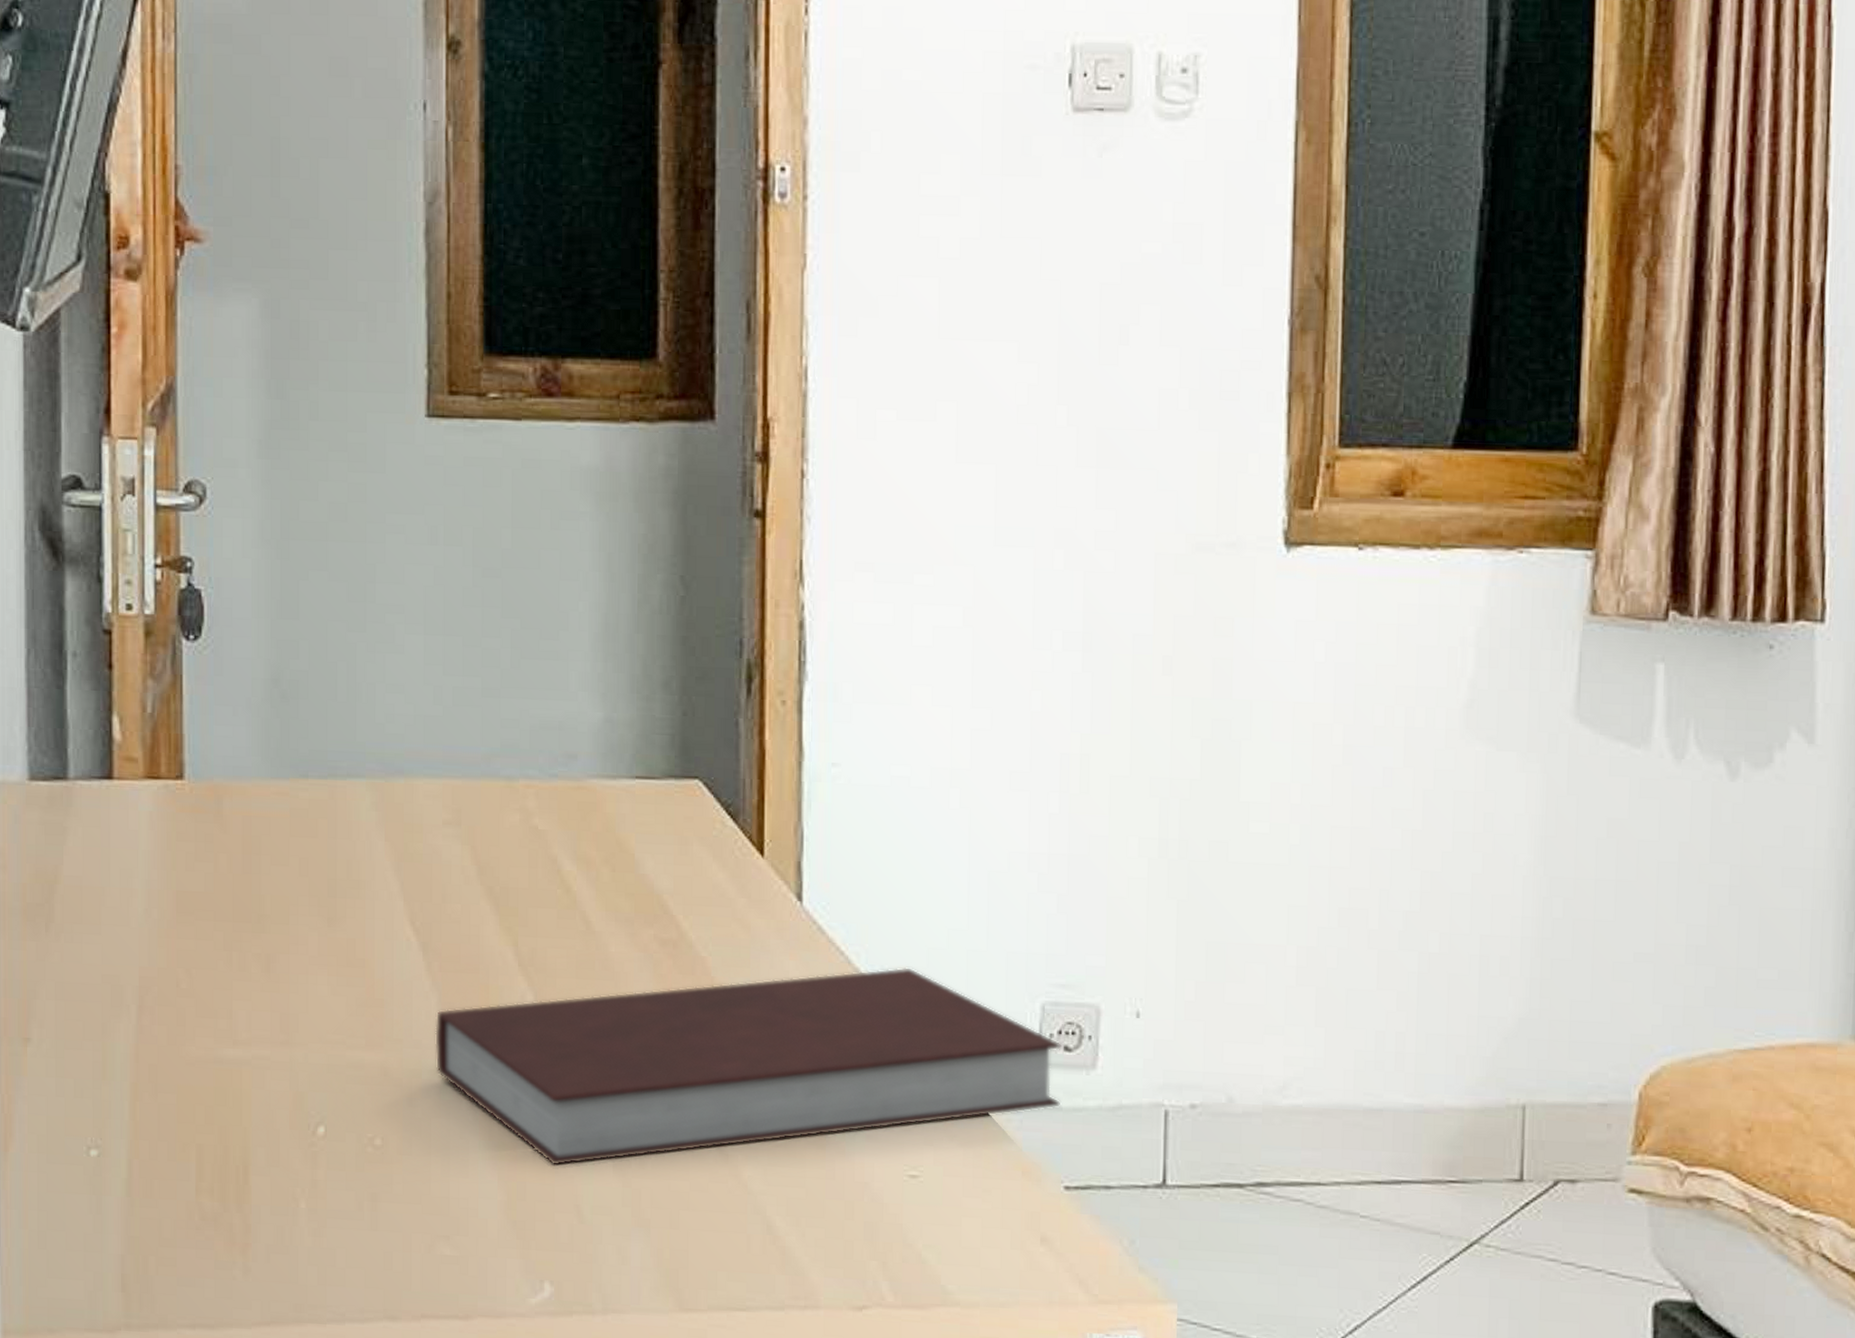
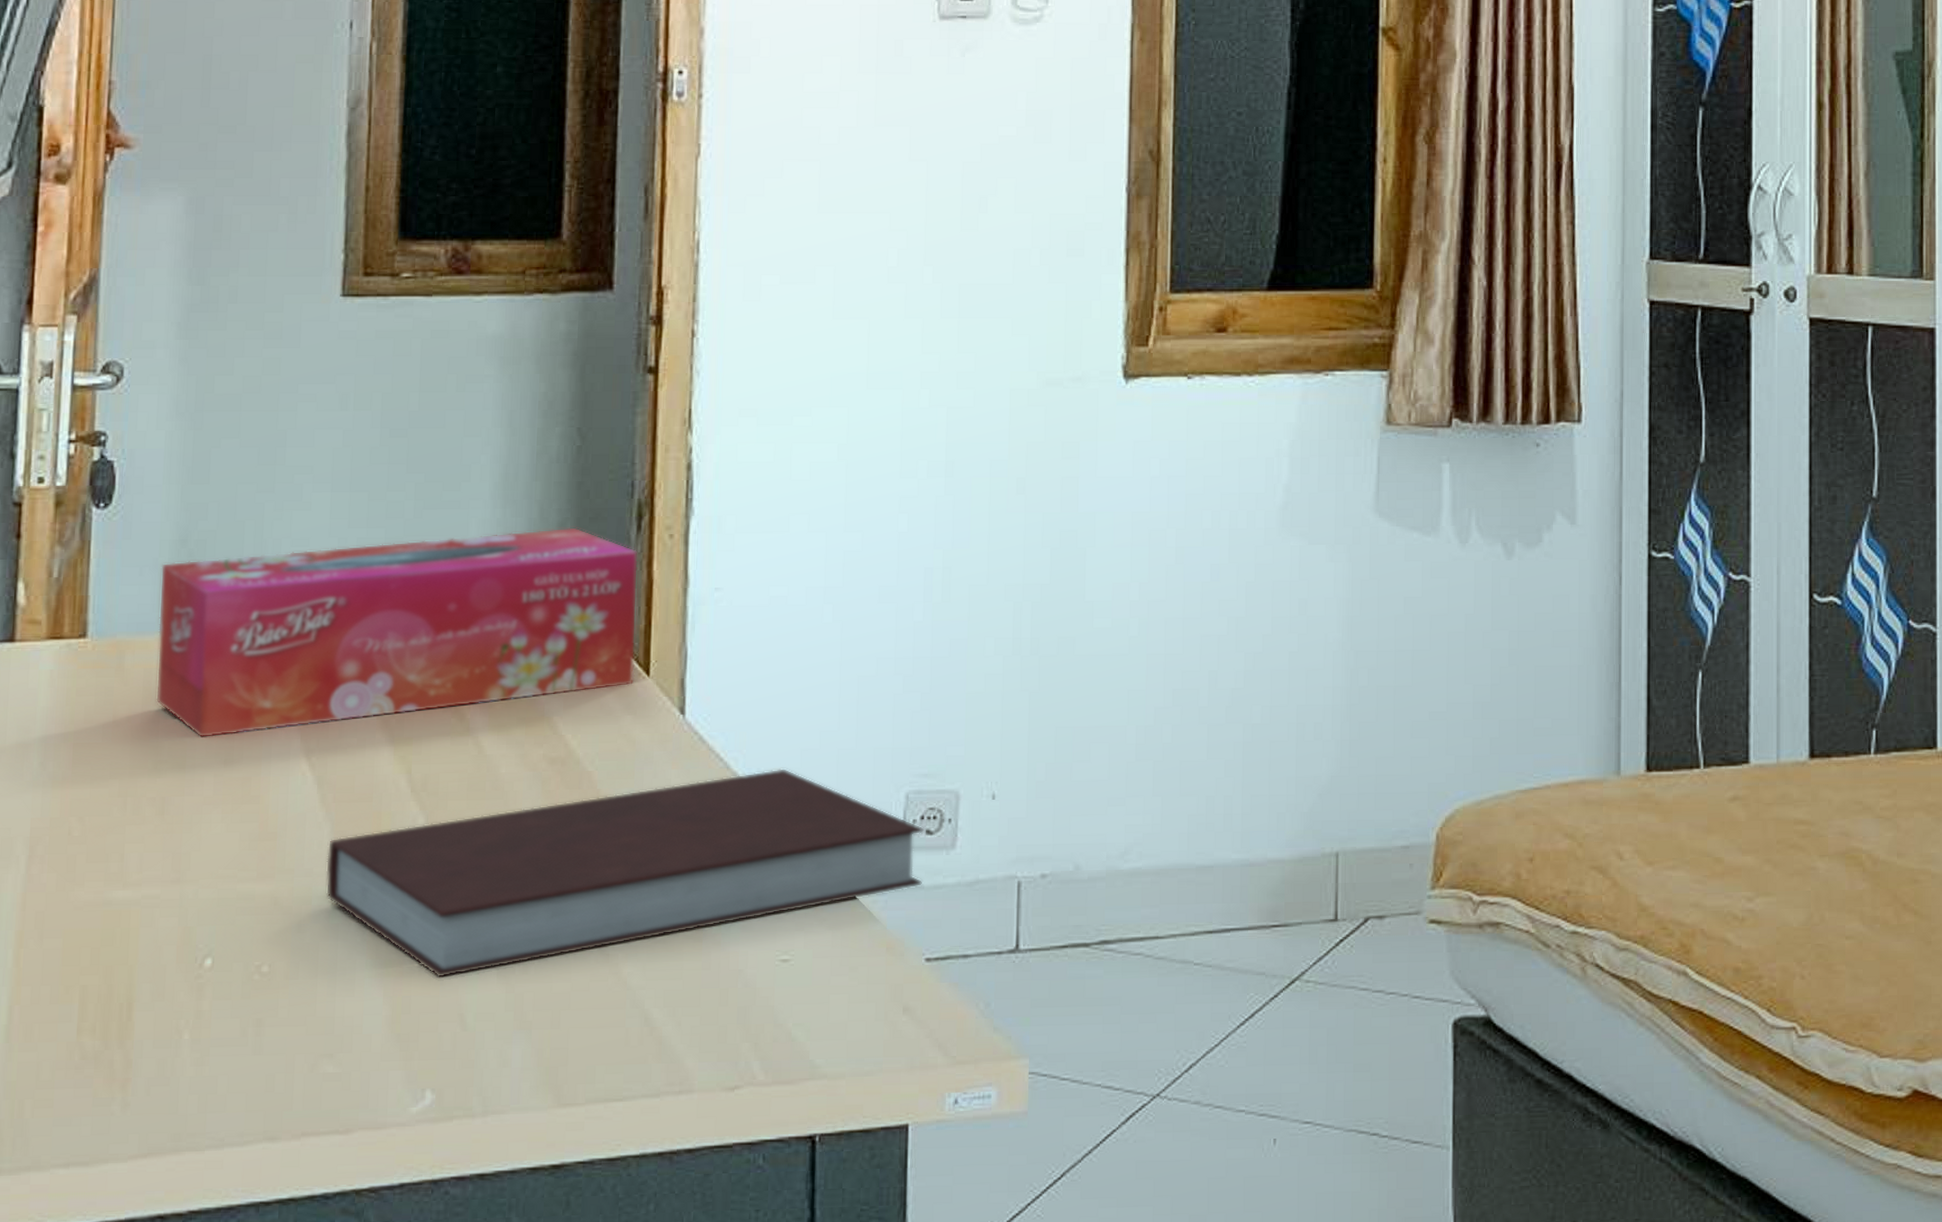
tissue box: none [254,686,749,895] -> present [156,527,638,738]

